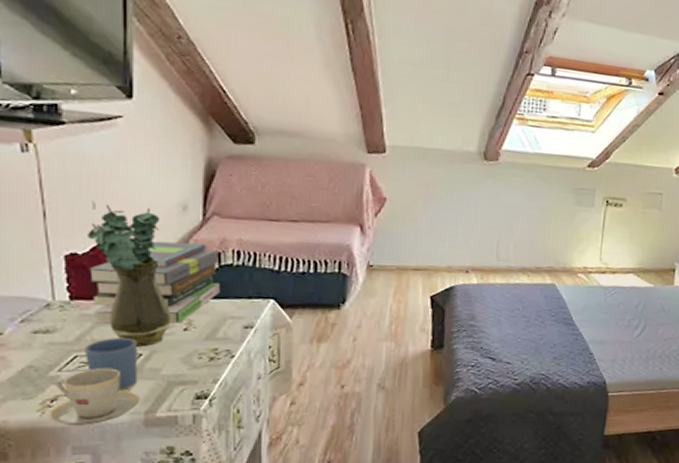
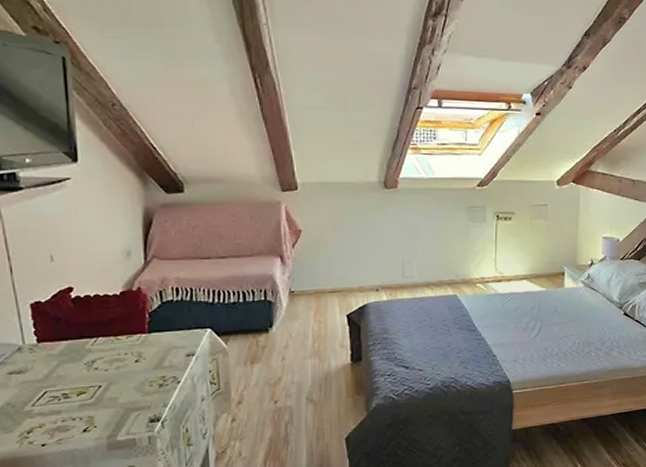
teacup: present [48,367,141,425] -> none [26,400,103,453]
mug: present [83,338,138,391] -> none [52,373,99,420]
vase: present [88,205,171,347] -> none [48,256,124,379]
books: present [89,241,221,324] -> none [52,285,165,361]

